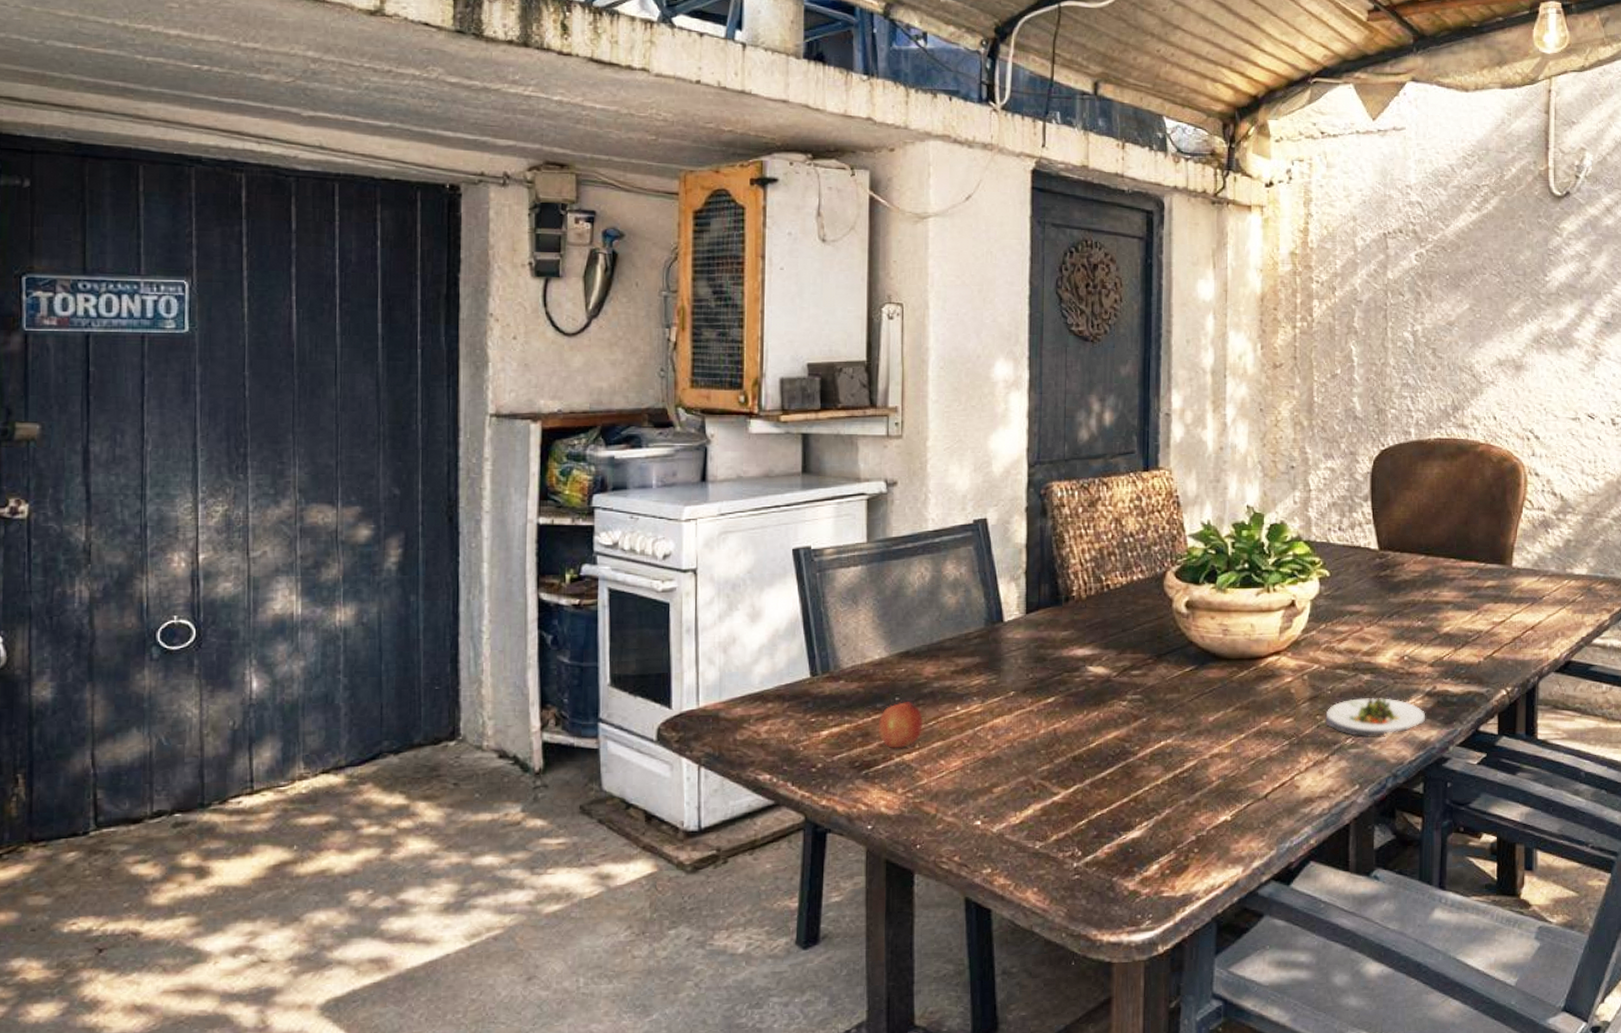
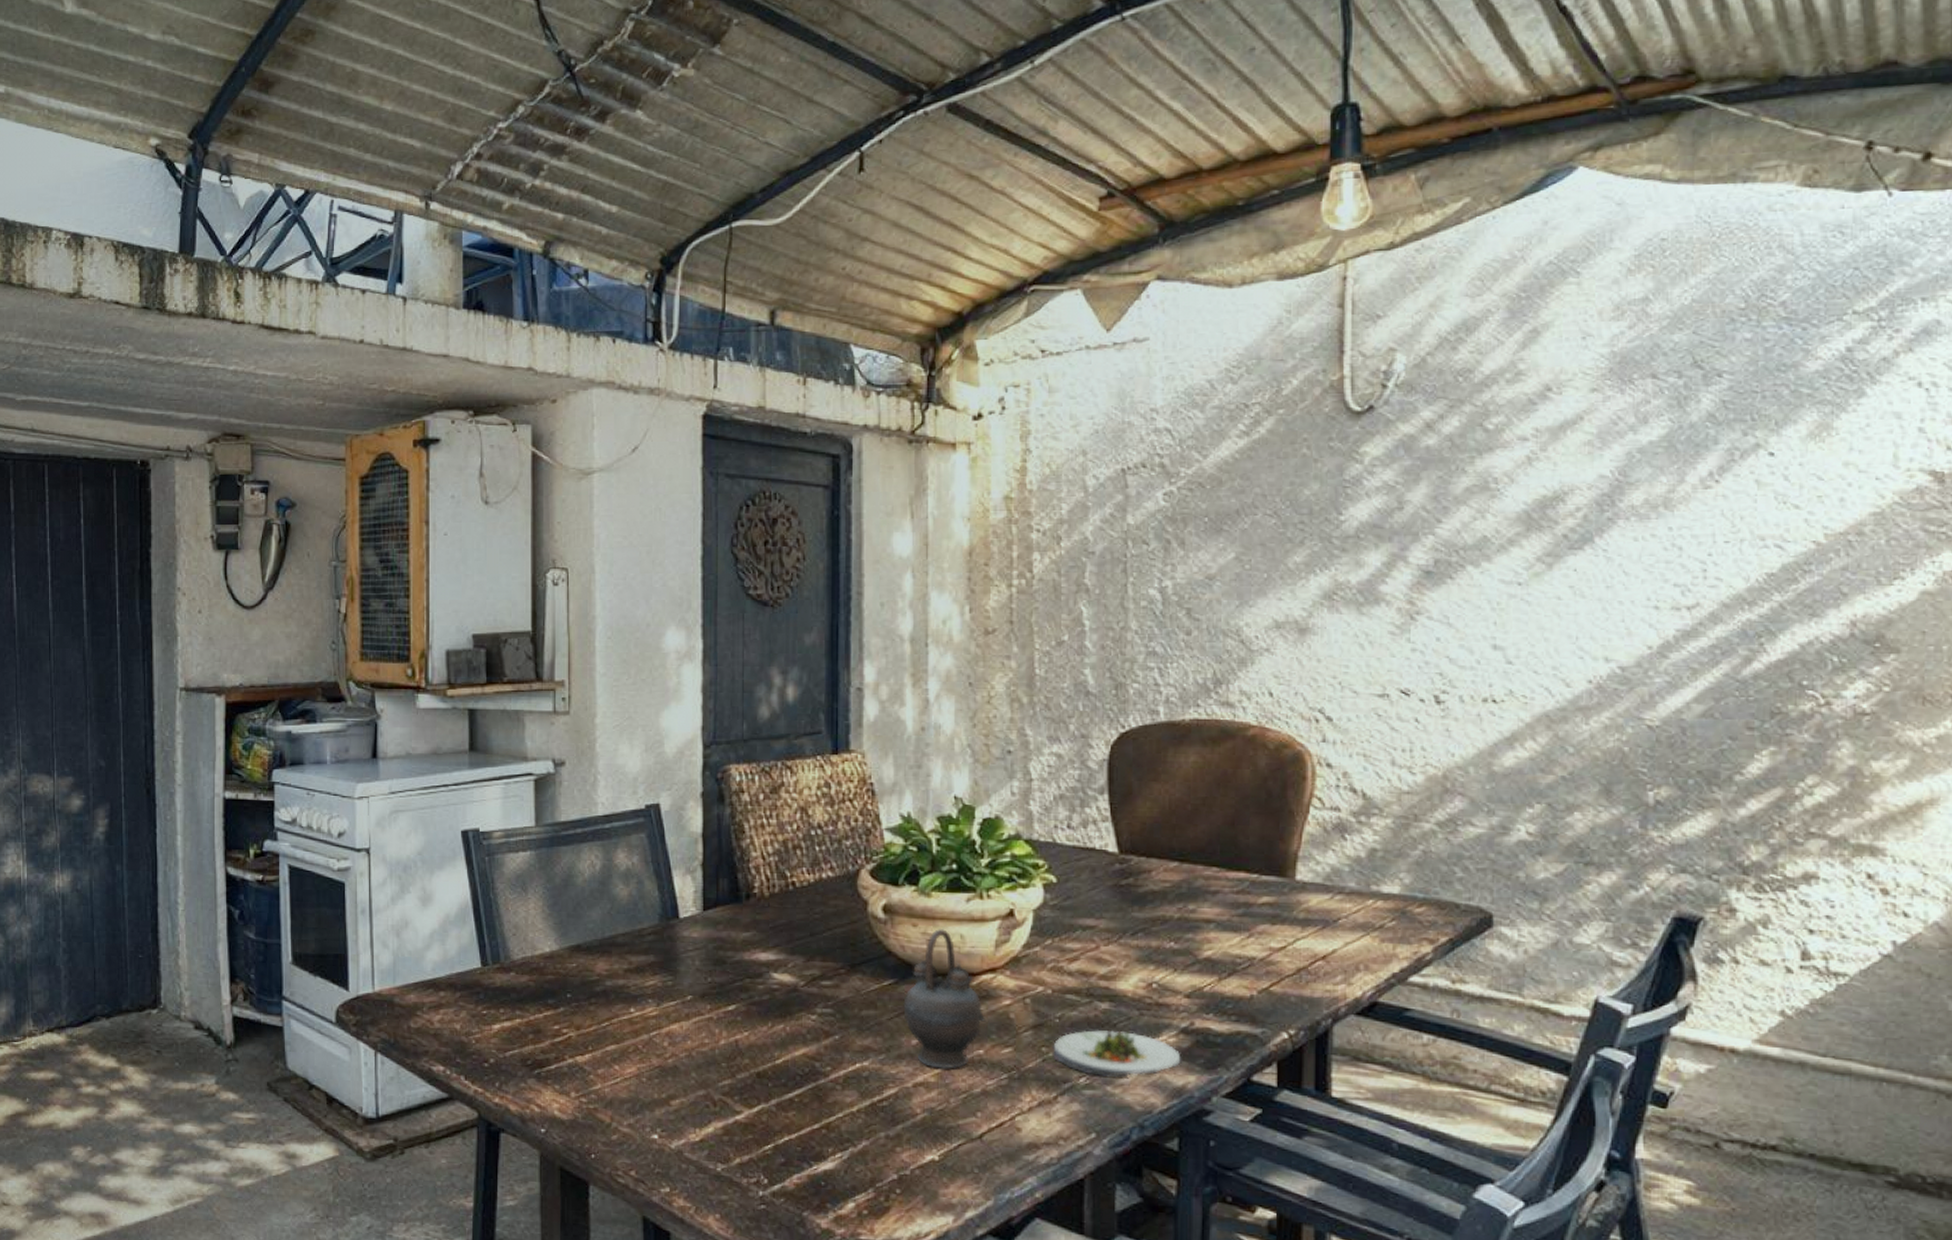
fruit: present [879,702,924,749] -> none [551,999,597,1050]
teapot: none [1202,619,1271,741] -> present [903,928,985,1069]

